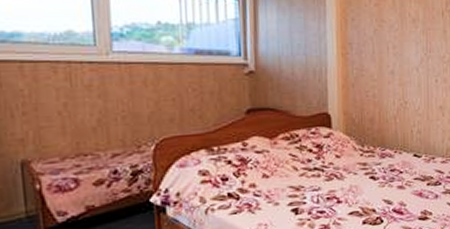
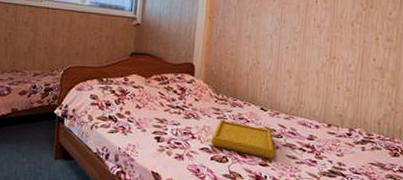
serving tray: none [359,175,435,211] -> present [210,120,275,159]

